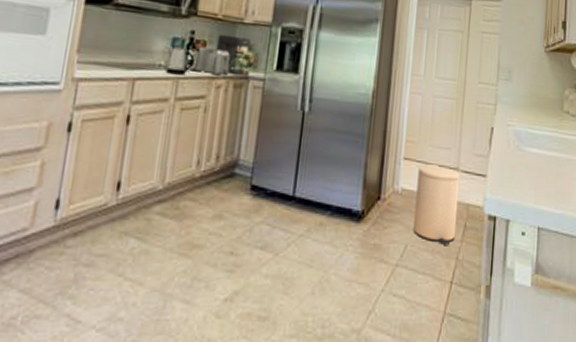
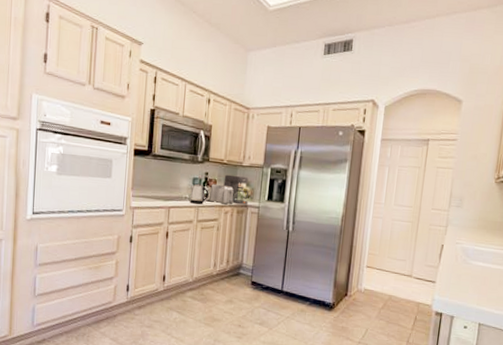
pedal bin: present [413,163,460,245] -> none [373,270,413,332]

